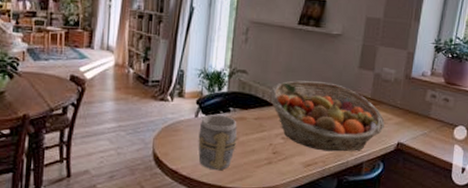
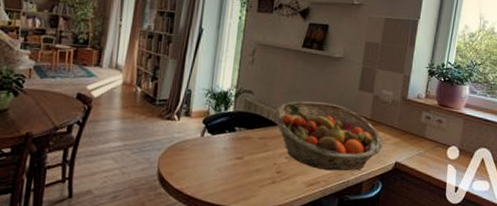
mug: present [198,115,238,171] -> none [203,134,242,190]

